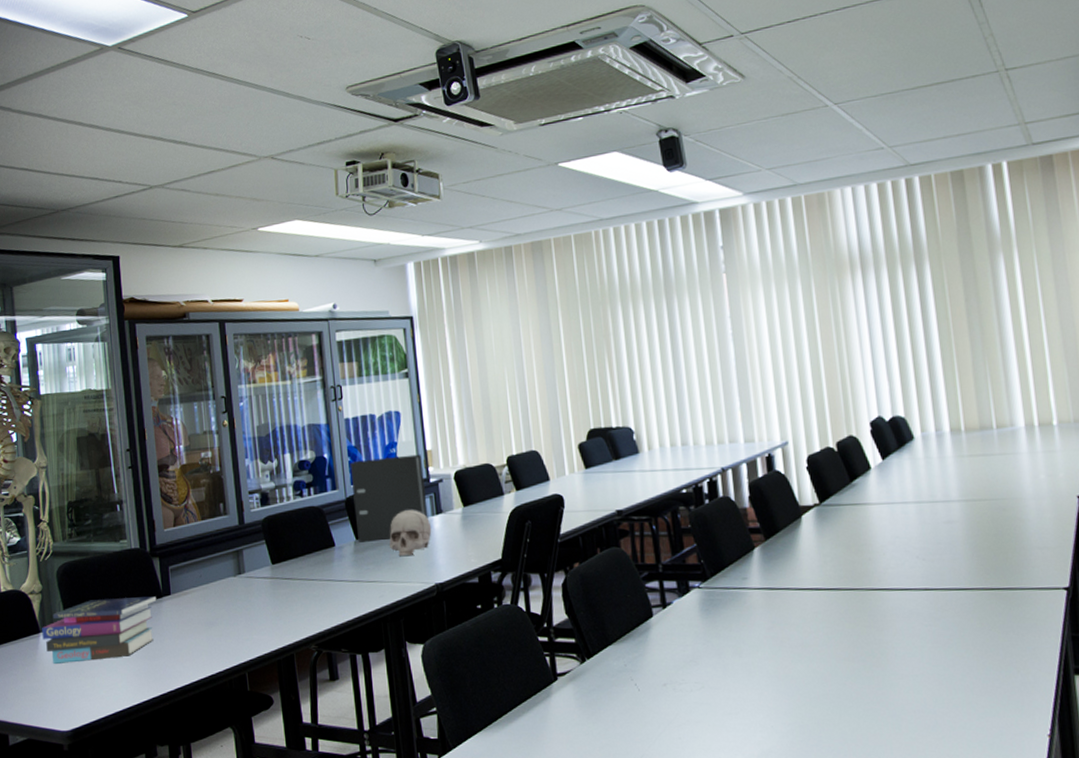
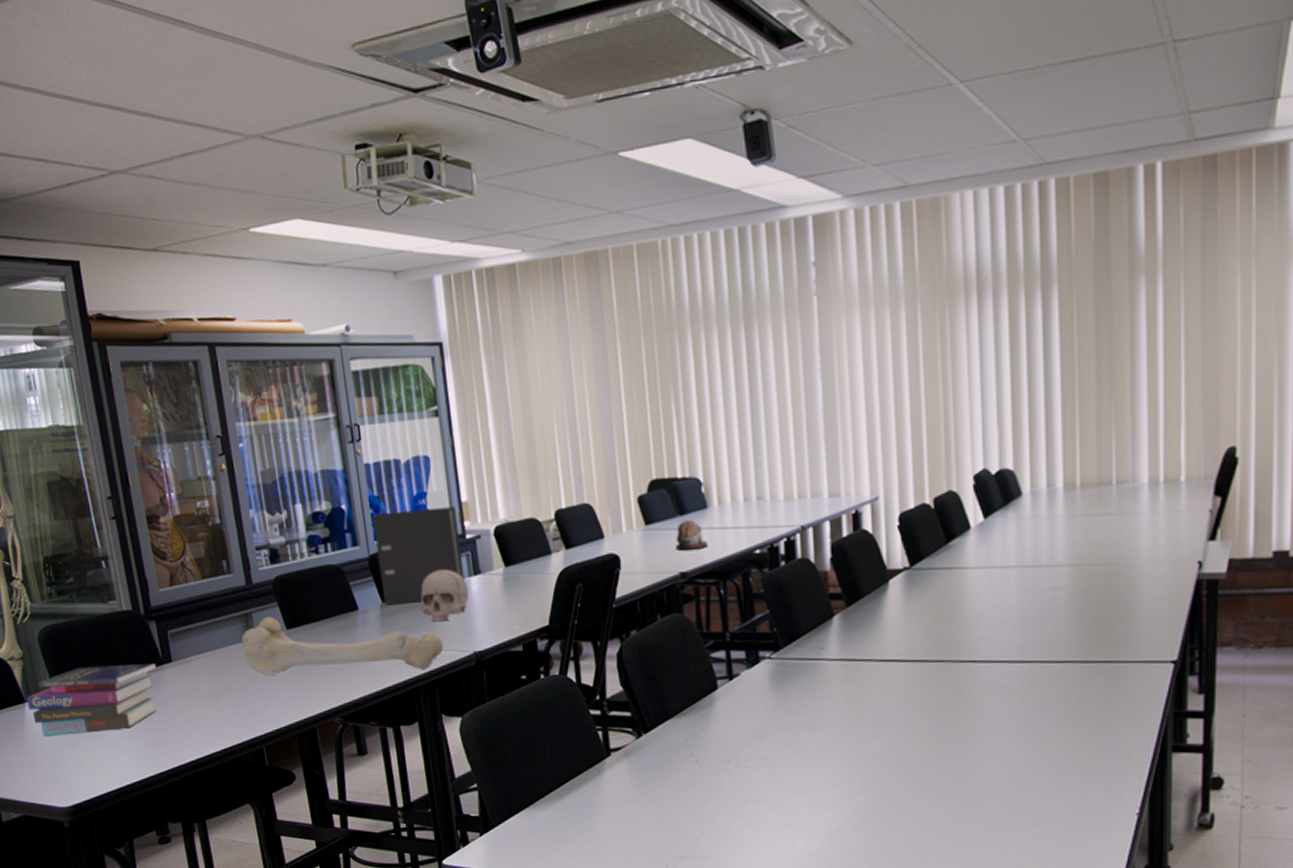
anatomical model: none [232,553,409,608] -> present [241,616,444,677]
brain model: none [612,463,641,491] -> present [675,519,708,550]

